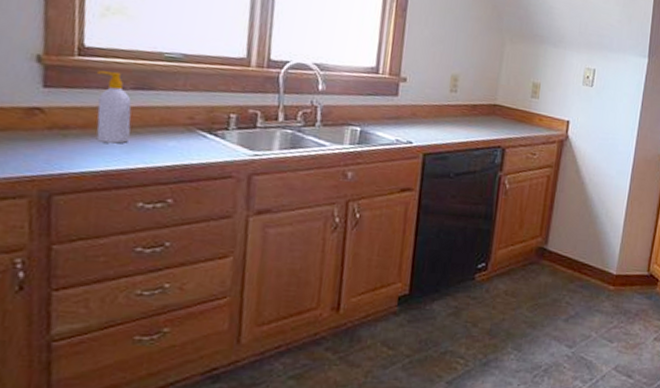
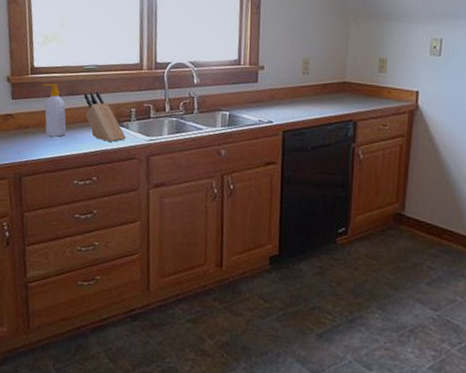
knife block: none [160,87,220,155] -> present [83,90,126,142]

